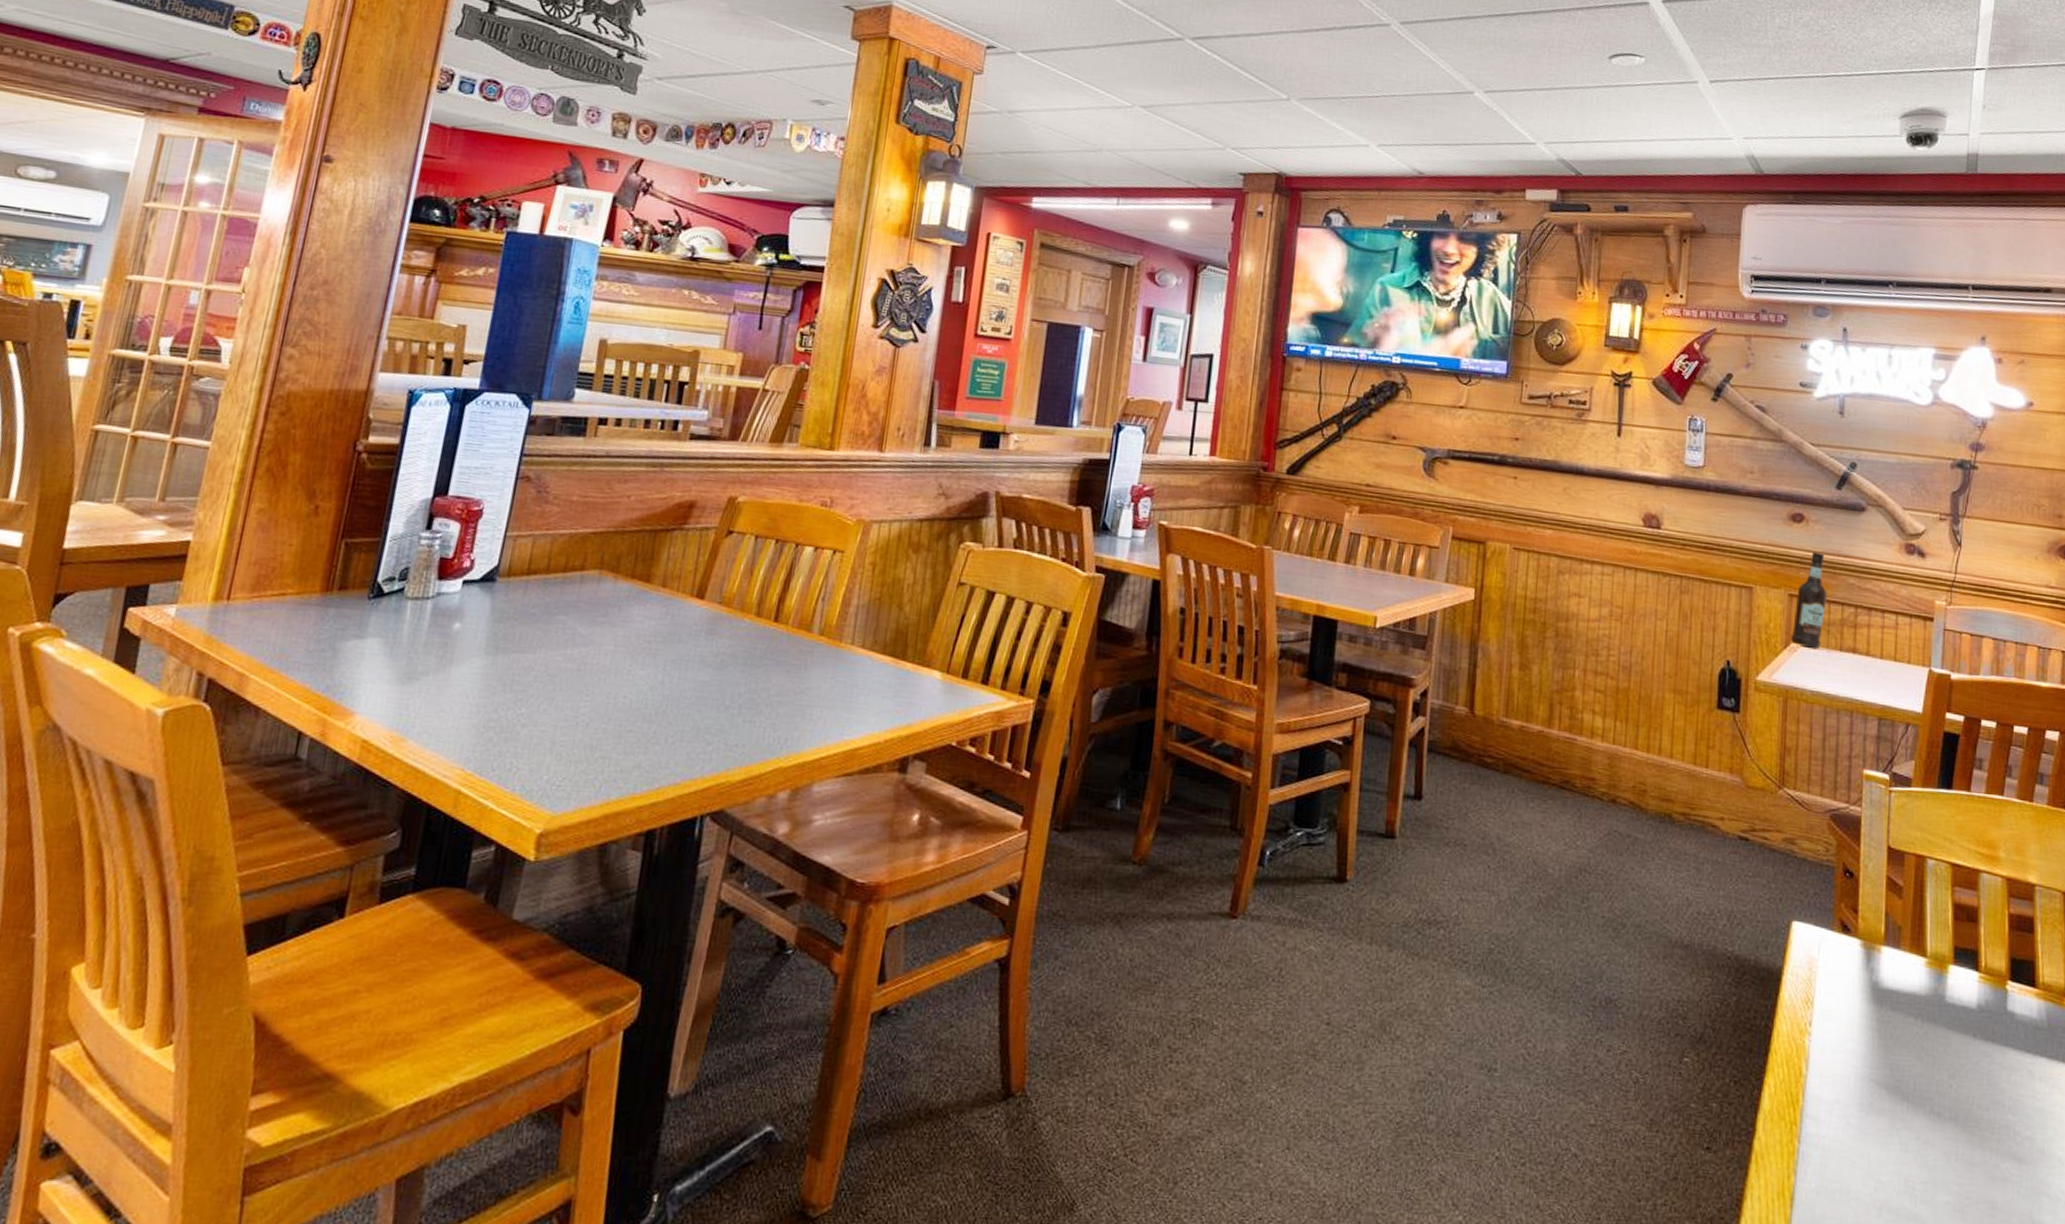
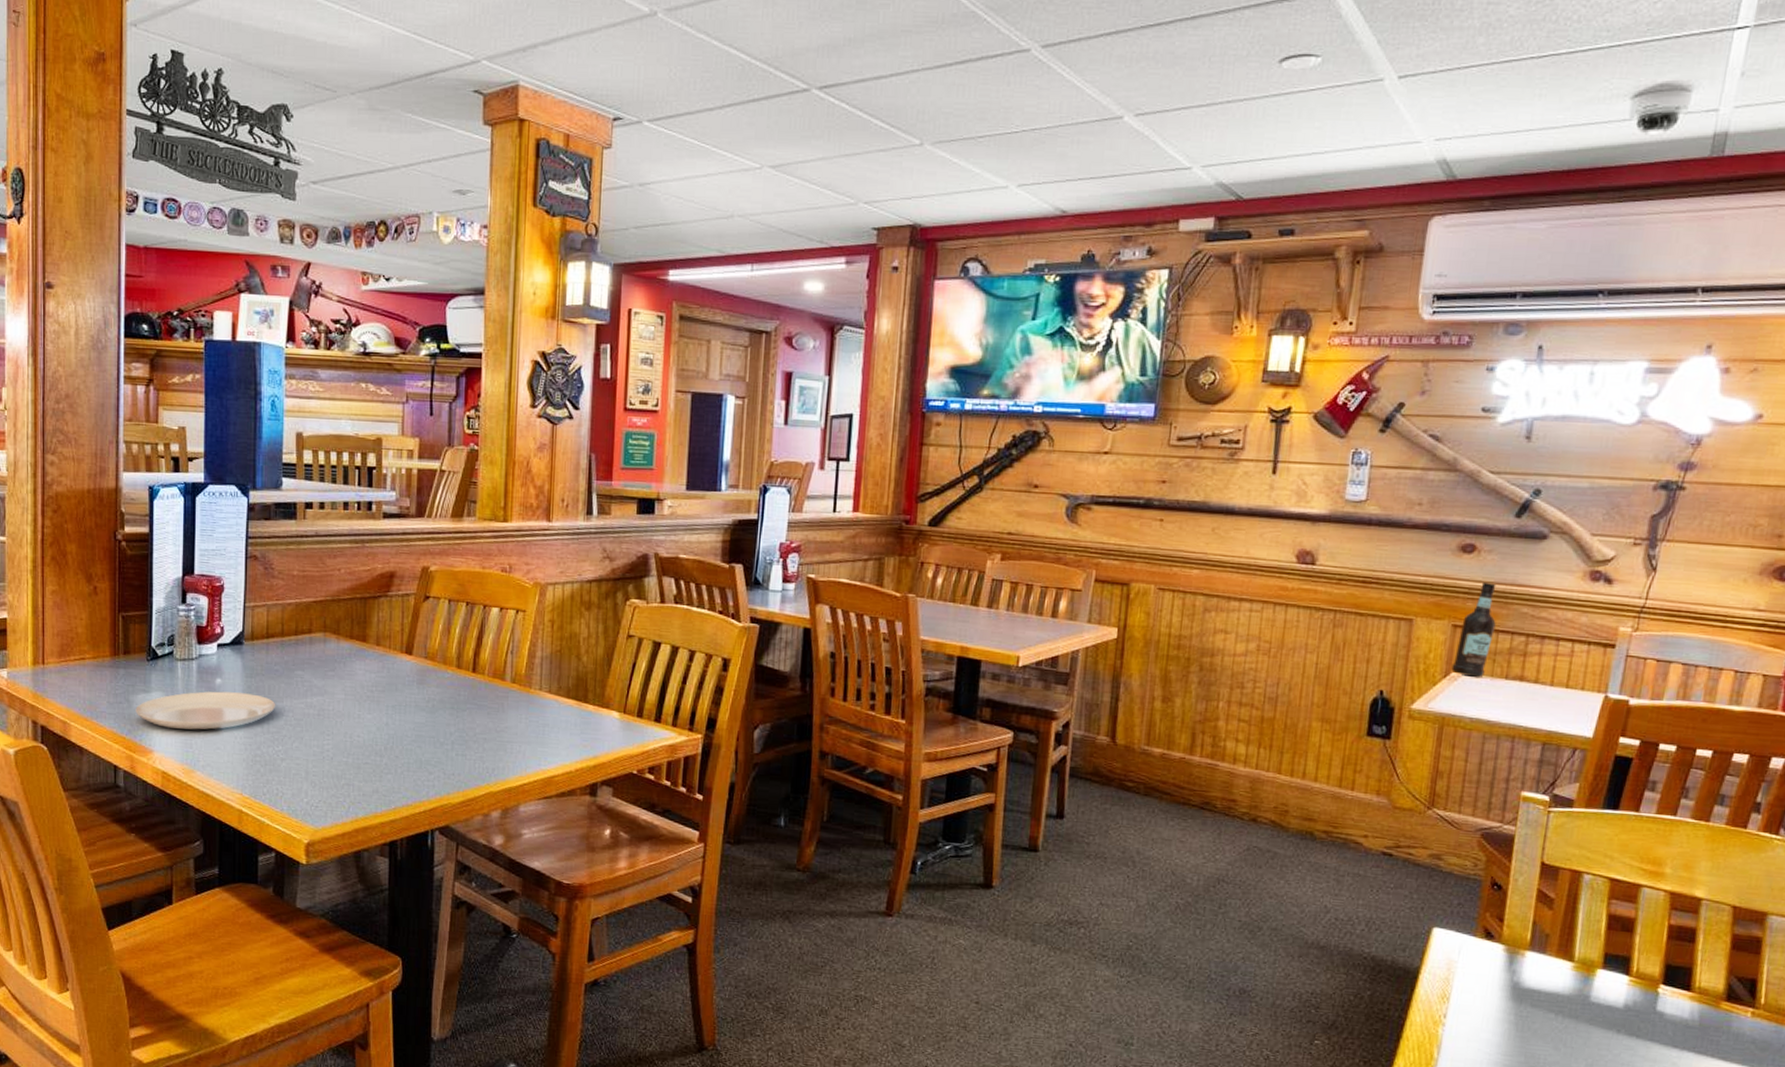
plate: none [340,638,526,687] -> present [135,691,276,730]

